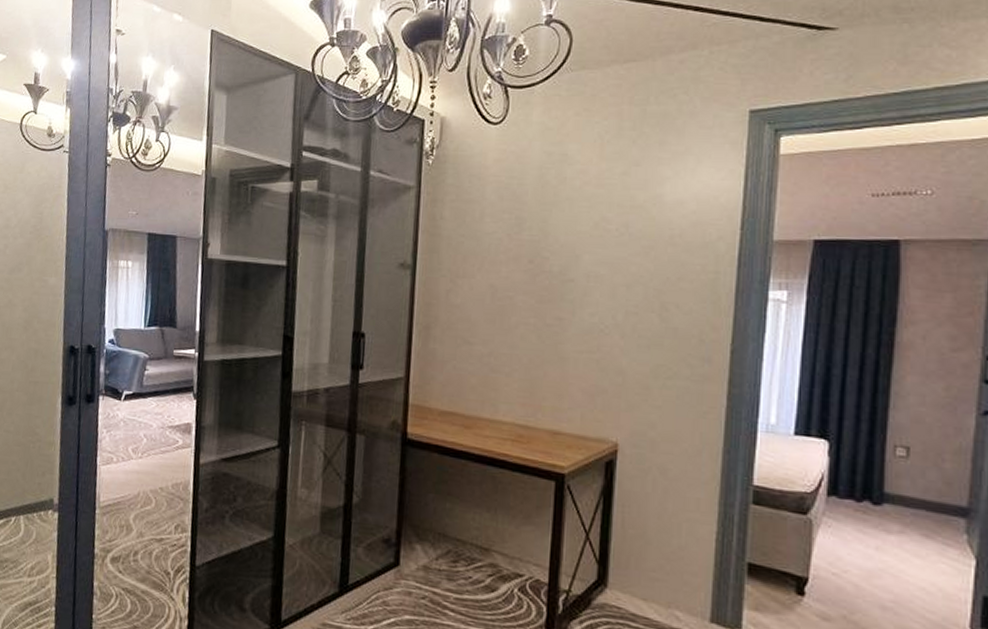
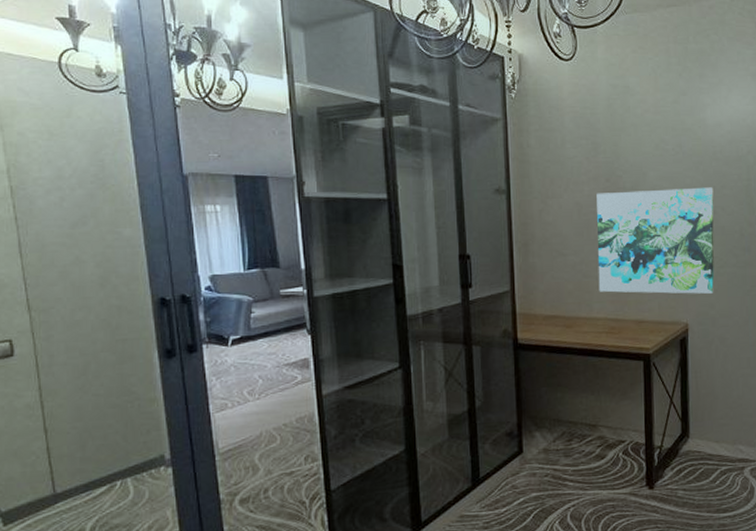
wall art: none [507,275,667,410] -> present [596,187,715,294]

